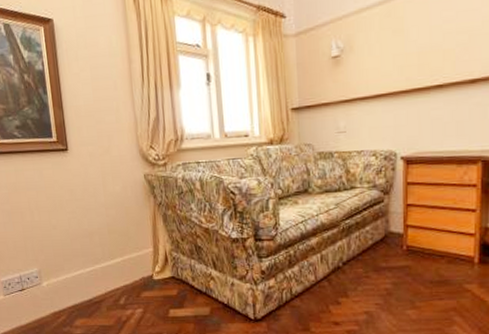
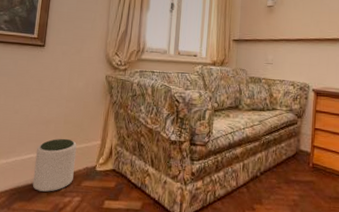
plant pot: none [85,249,131,306] -> present [32,138,77,192]

